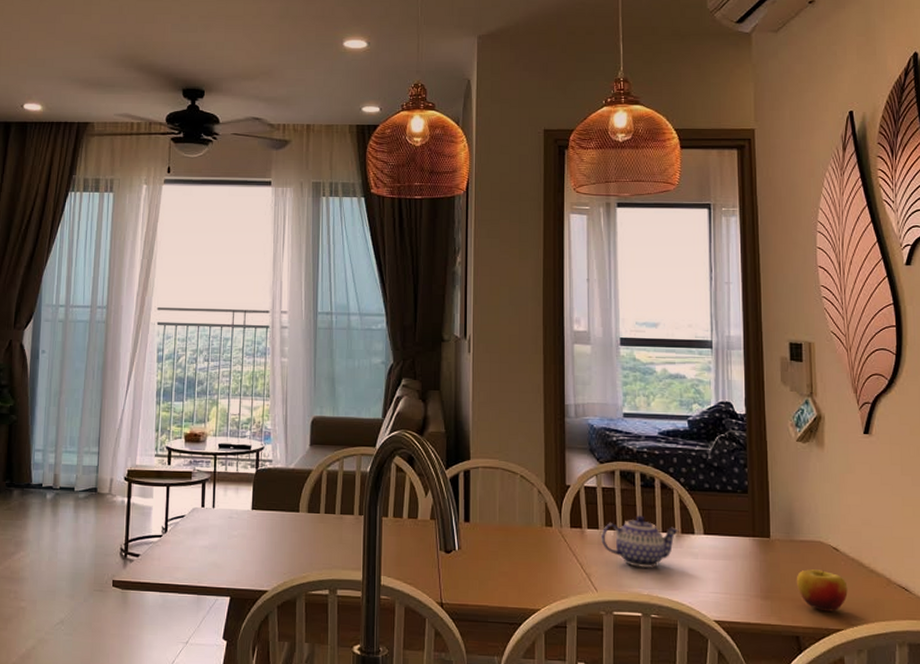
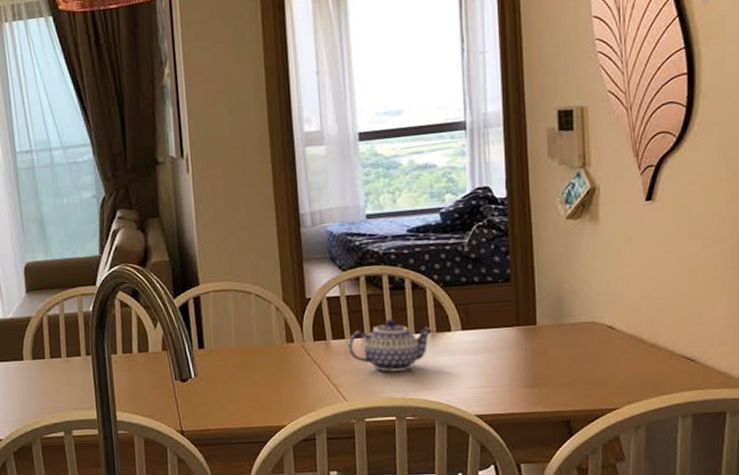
apple: present [796,569,848,612] -> none [566,351,625,392]

